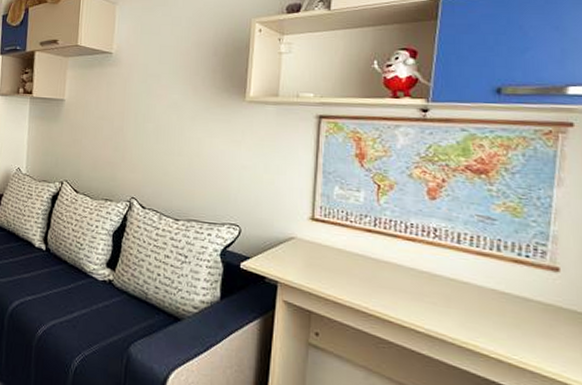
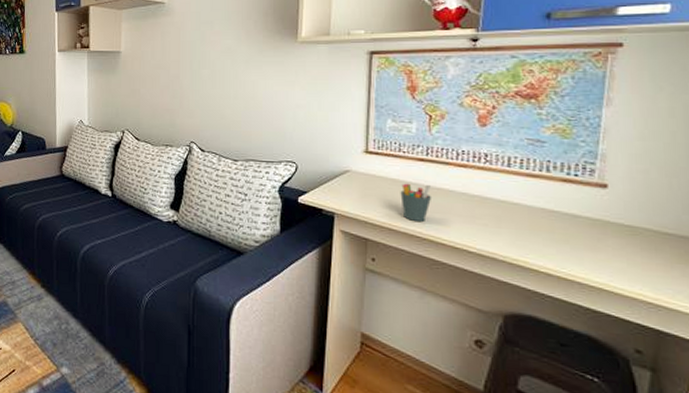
pen holder: none [346,254,380,296] -> present [400,183,432,221]

